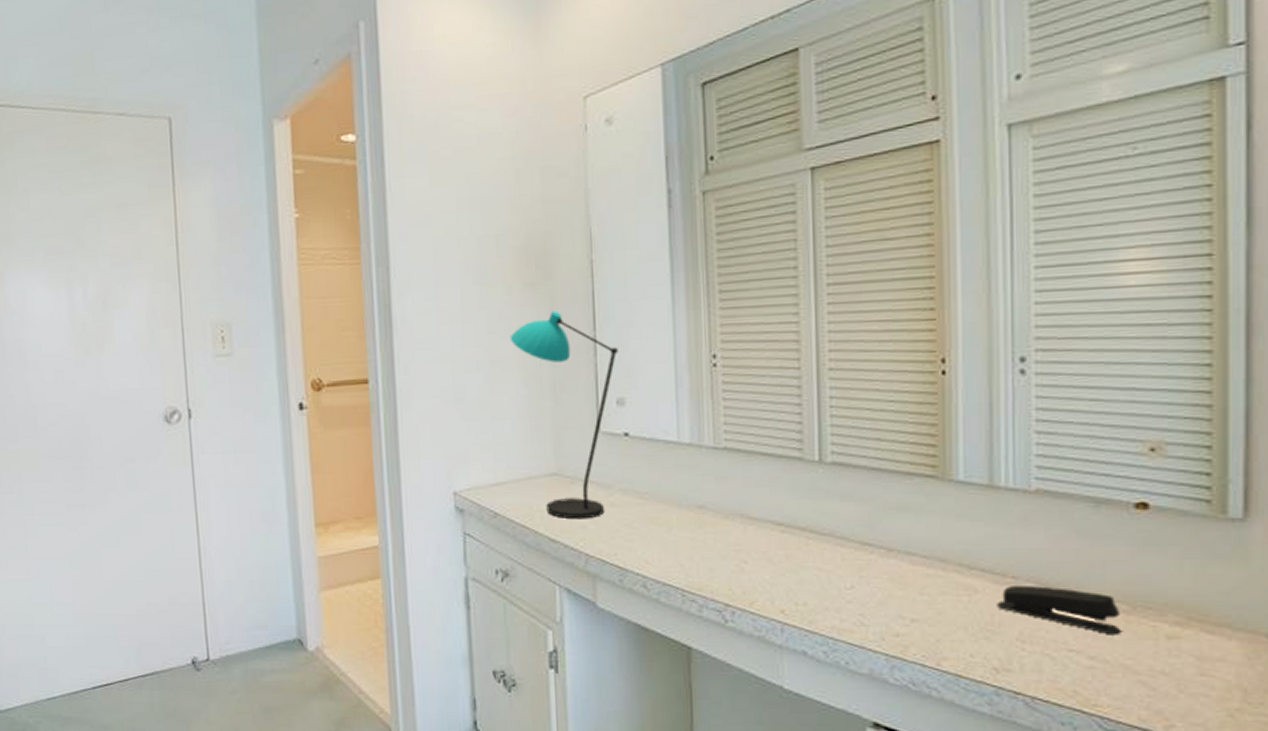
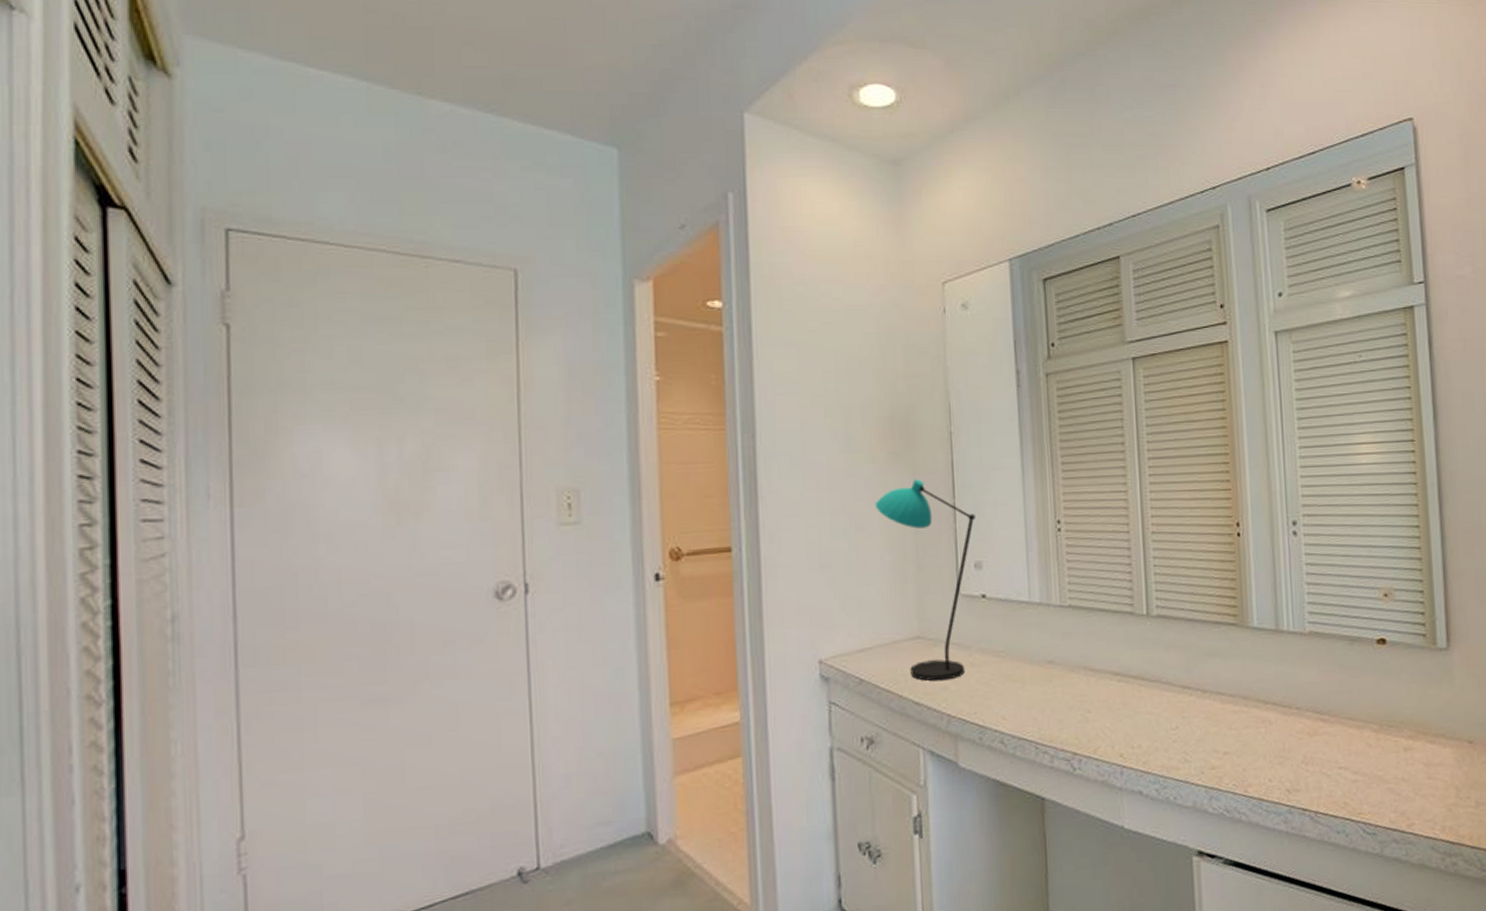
stapler: present [997,586,1122,636] -> none [1286,714,1374,752]

